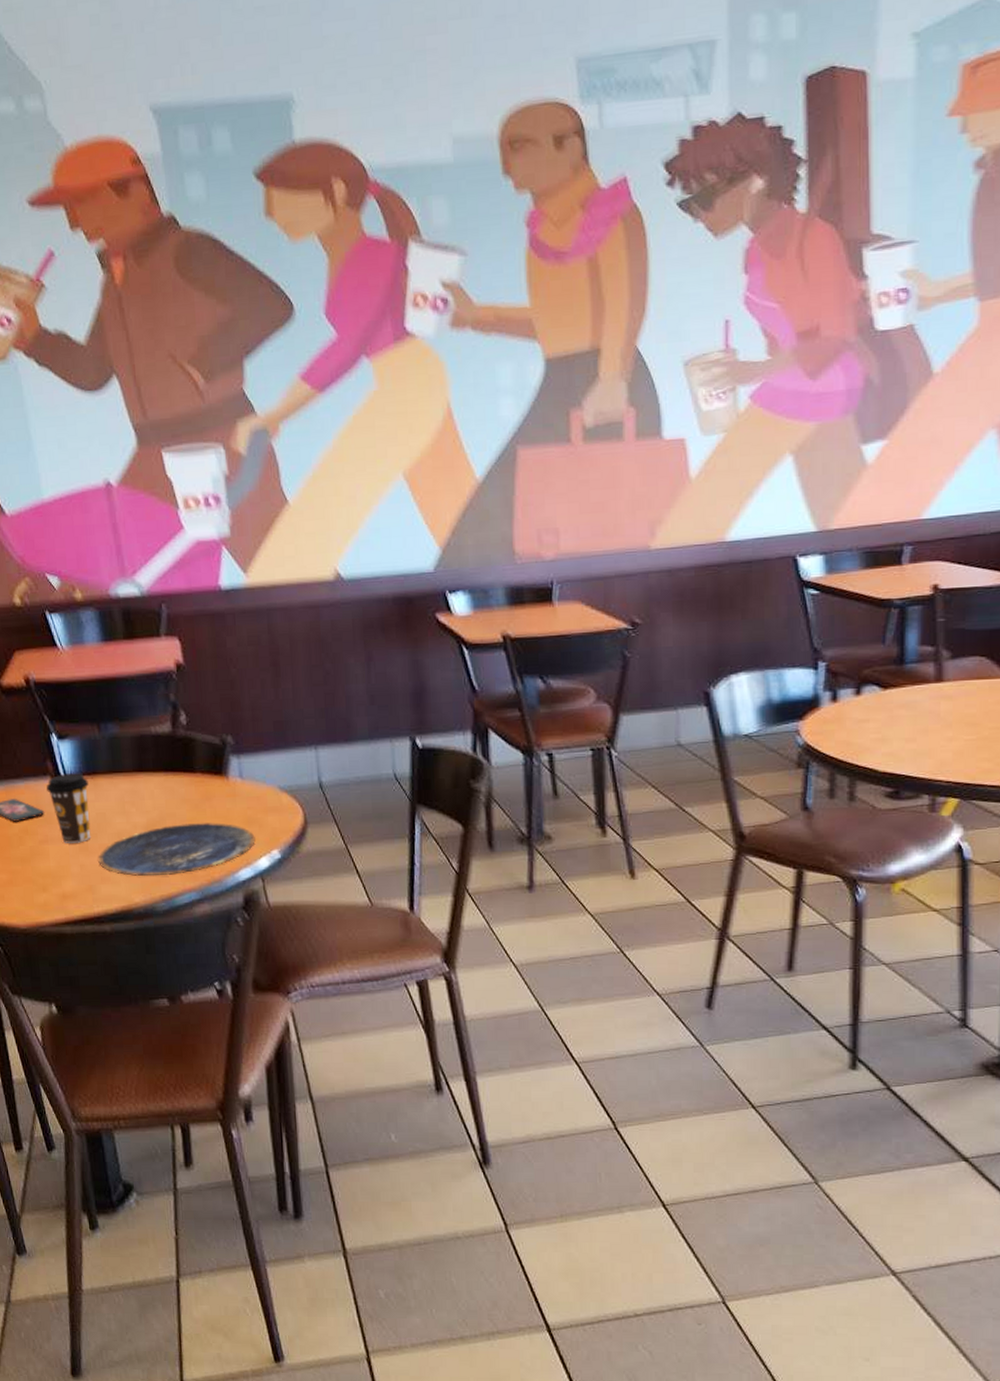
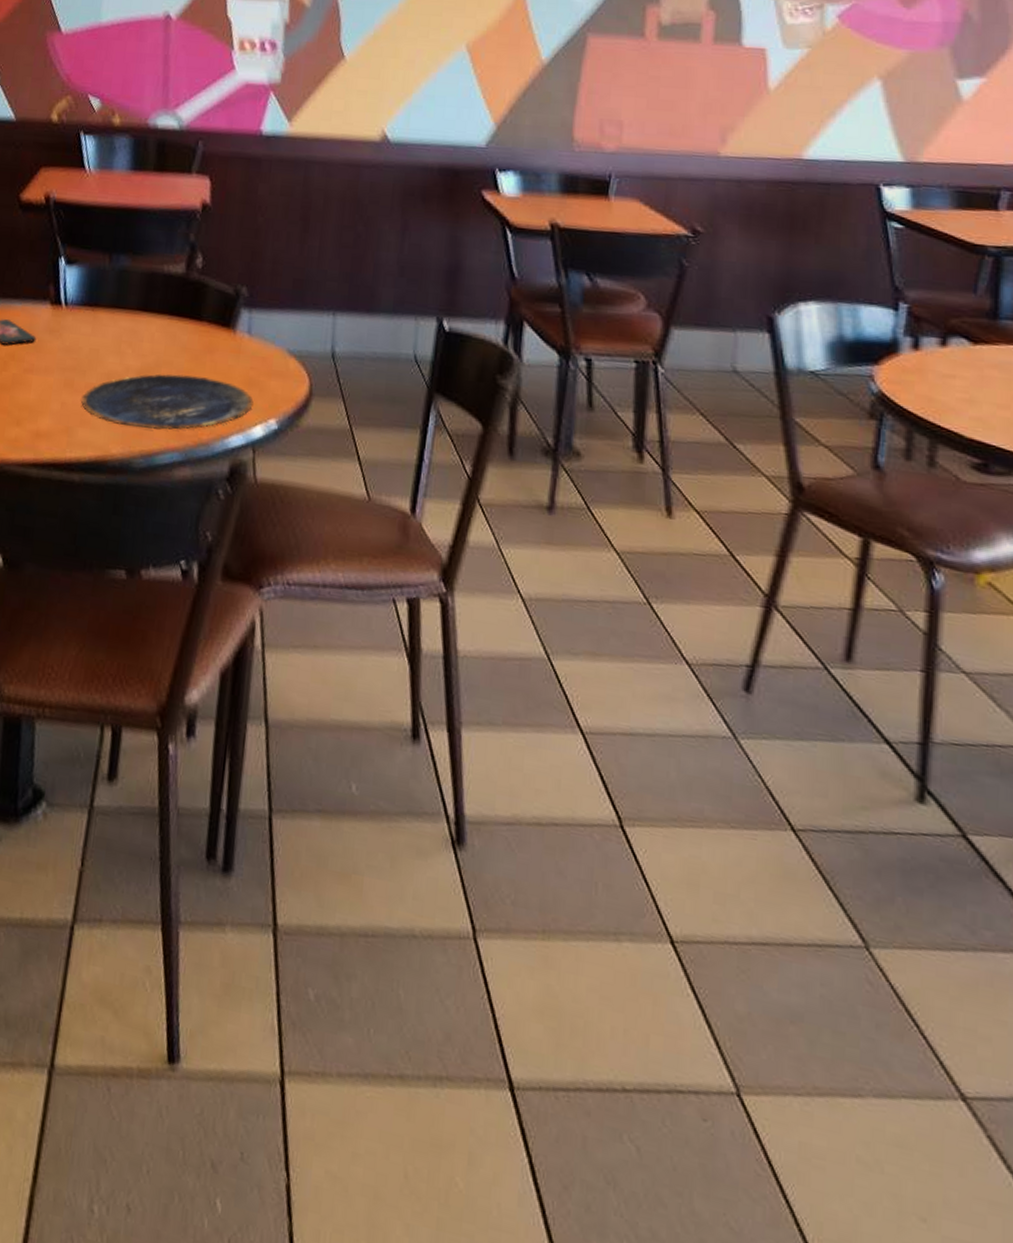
coffee cup: present [46,773,91,843] -> none [43,301,88,378]

